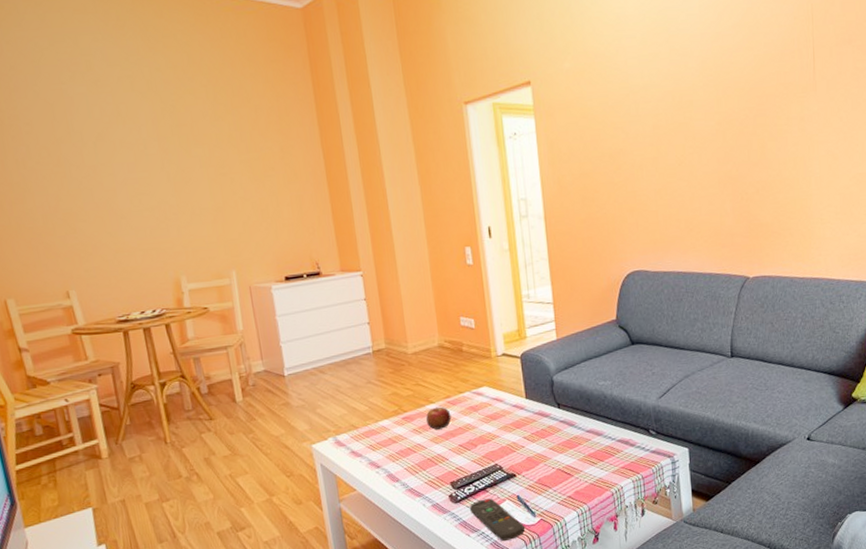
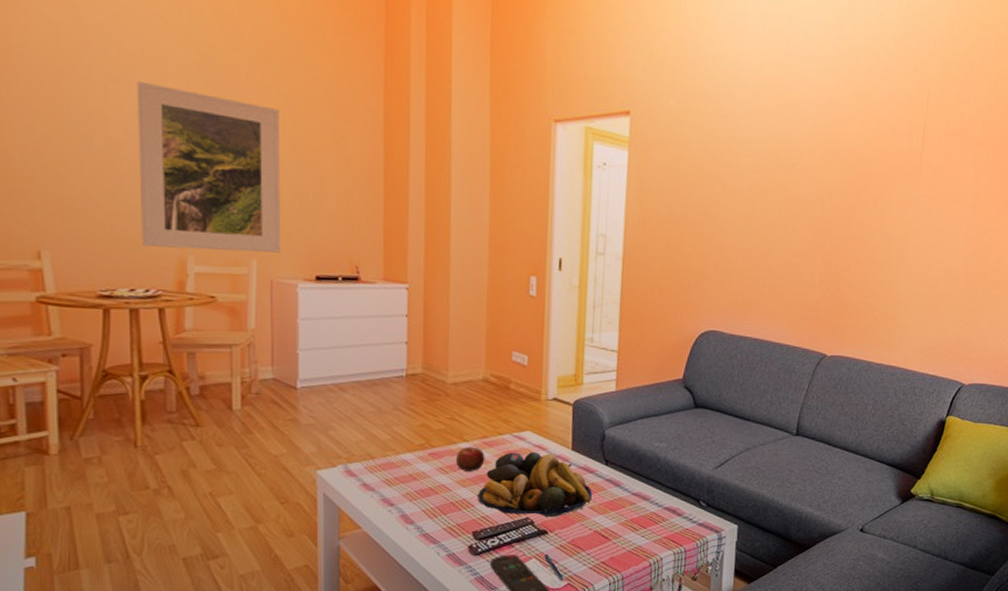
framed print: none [118,135,254,275] -> present [137,81,281,253]
fruit bowl: none [449,404,550,463] -> present [477,451,592,518]

